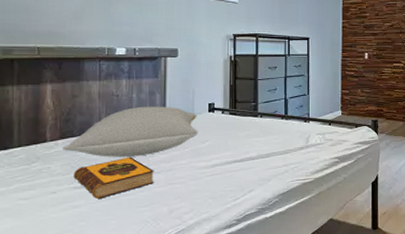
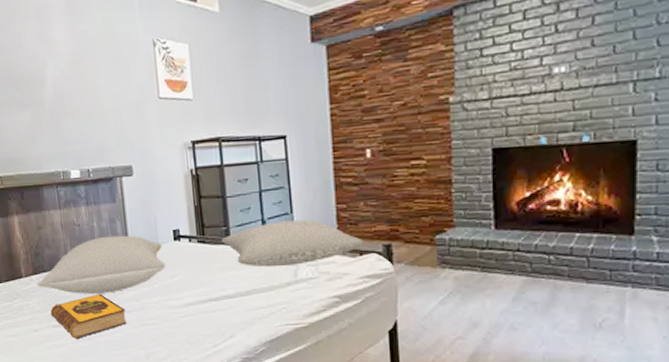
pillow: none [250,100,359,135] -> present [221,220,364,268]

